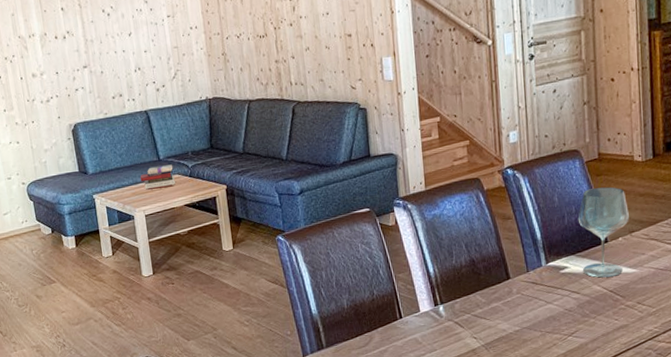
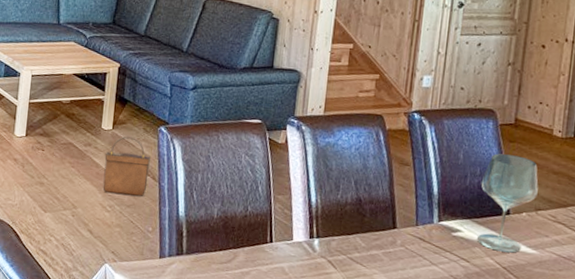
books: present [140,164,177,190] -> none [35,29,71,53]
handbag: none [231,251,277,309] -> present [103,136,151,197]

